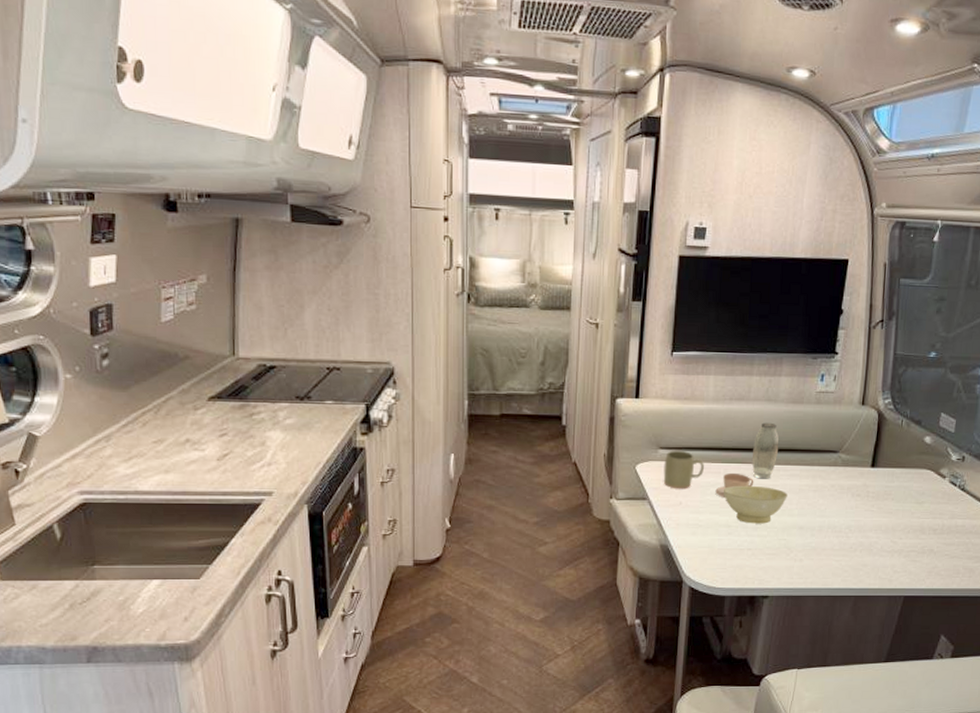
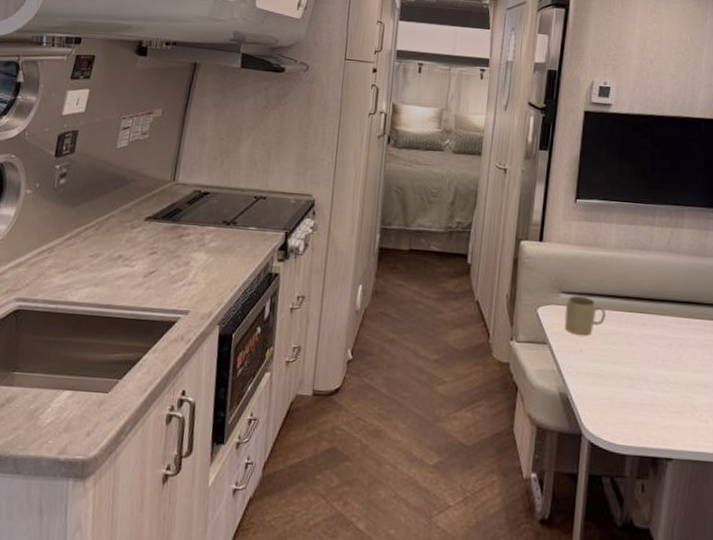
teacup: present [715,474,754,499] -> none [617,323,656,349]
bowl: present [724,485,788,524] -> none [625,336,691,379]
vase: present [752,422,779,479] -> none [654,273,682,332]

